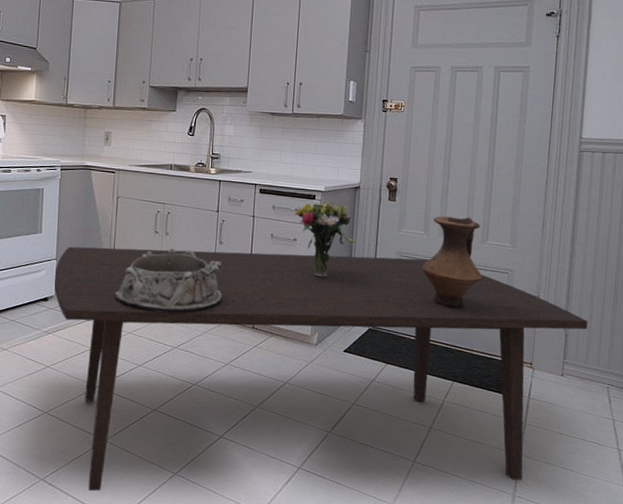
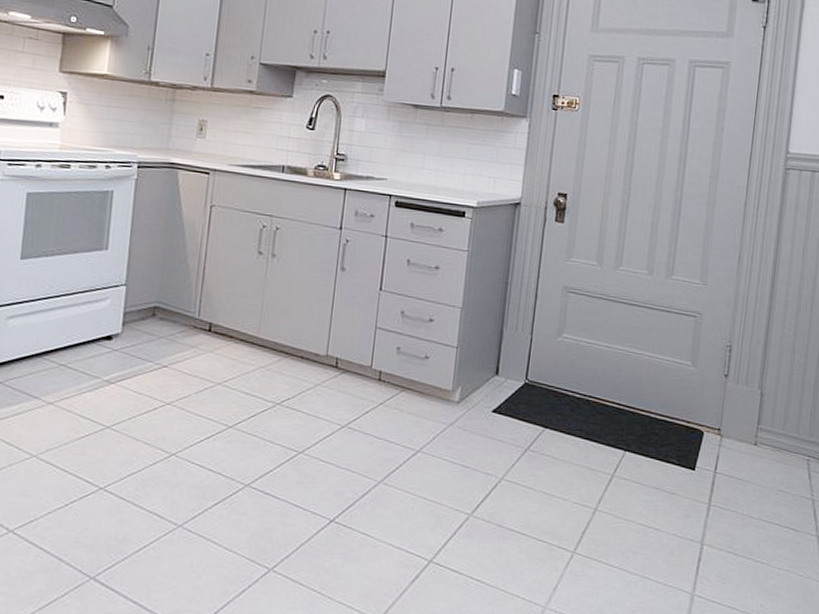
dining table: present [54,246,588,492] -> none [121,268,788,594]
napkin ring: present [114,248,223,313] -> none [200,274,343,359]
bouquet: present [295,200,355,278] -> none [438,219,513,317]
vase: present [421,216,483,308] -> none [591,243,666,359]

